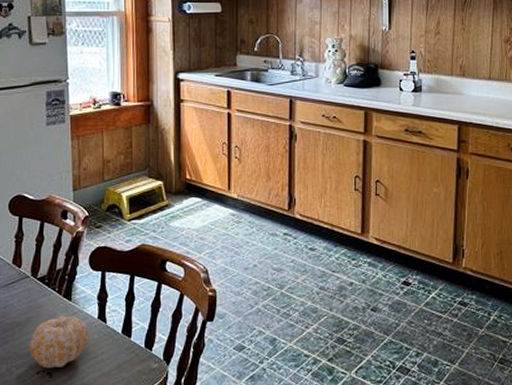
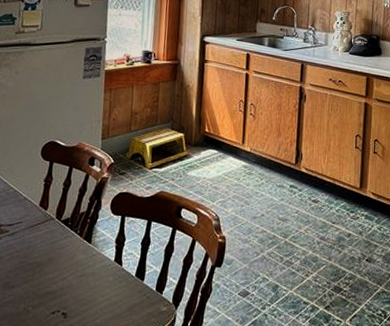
fruit: present [29,315,89,369] -> none [47,257,105,309]

